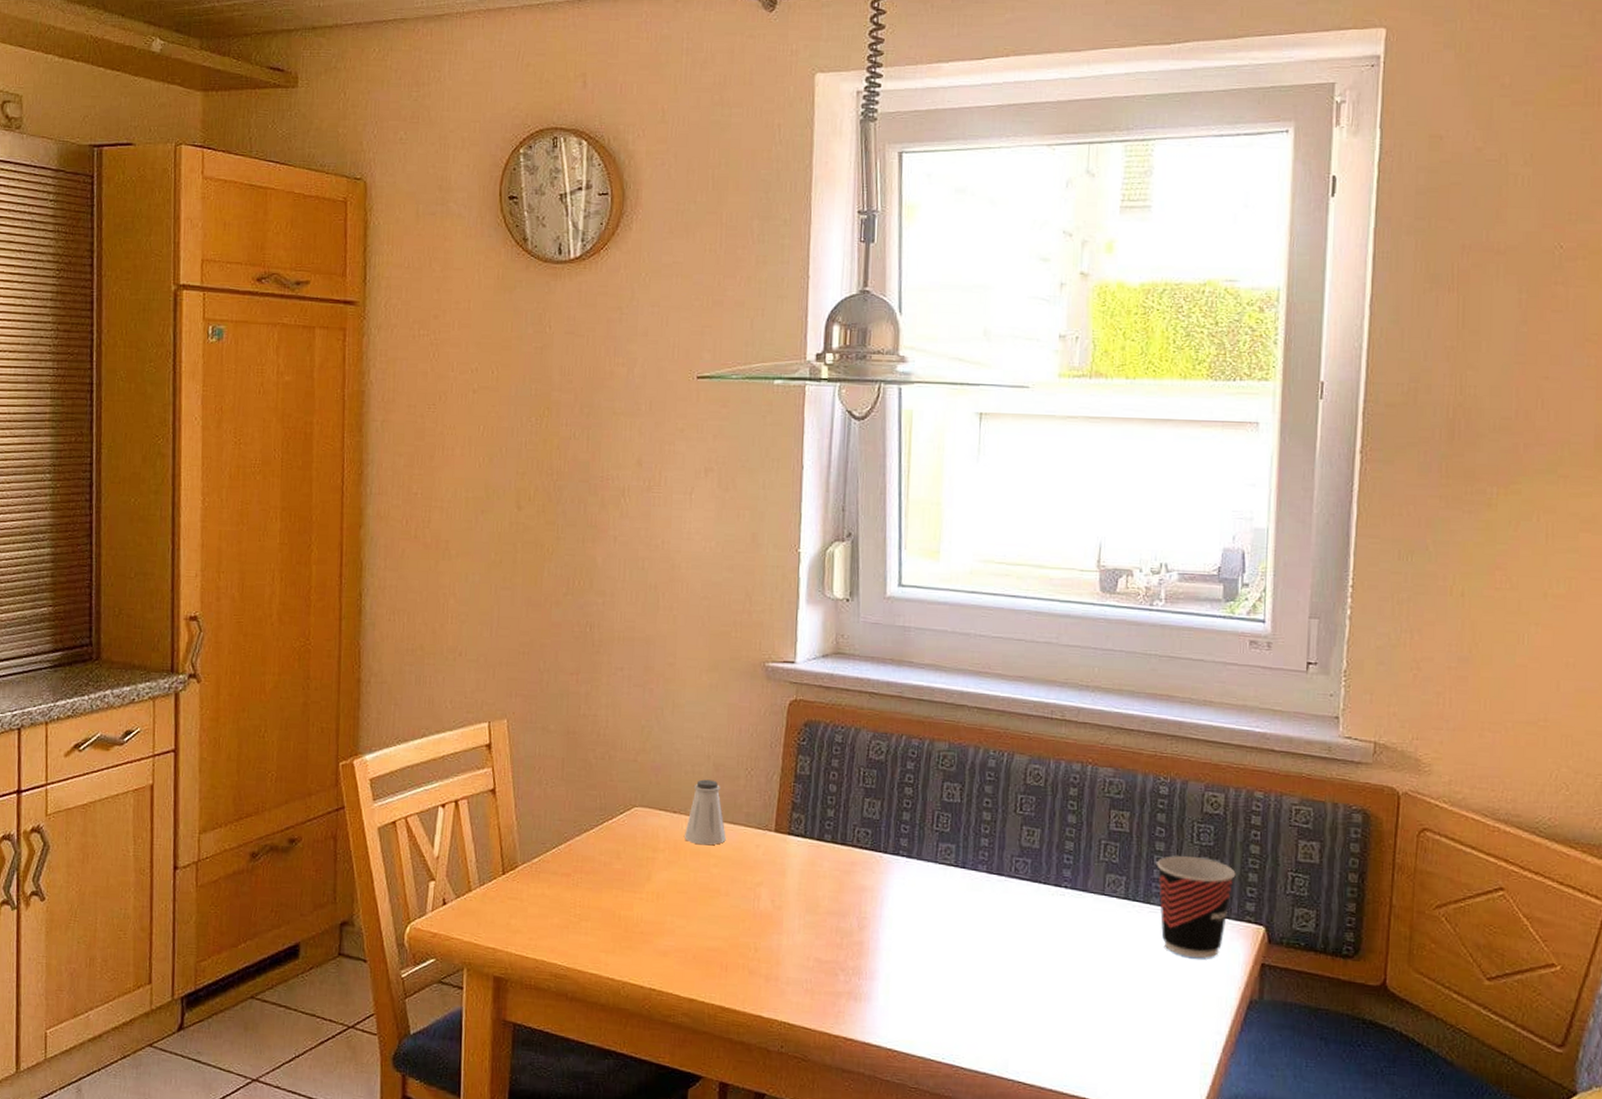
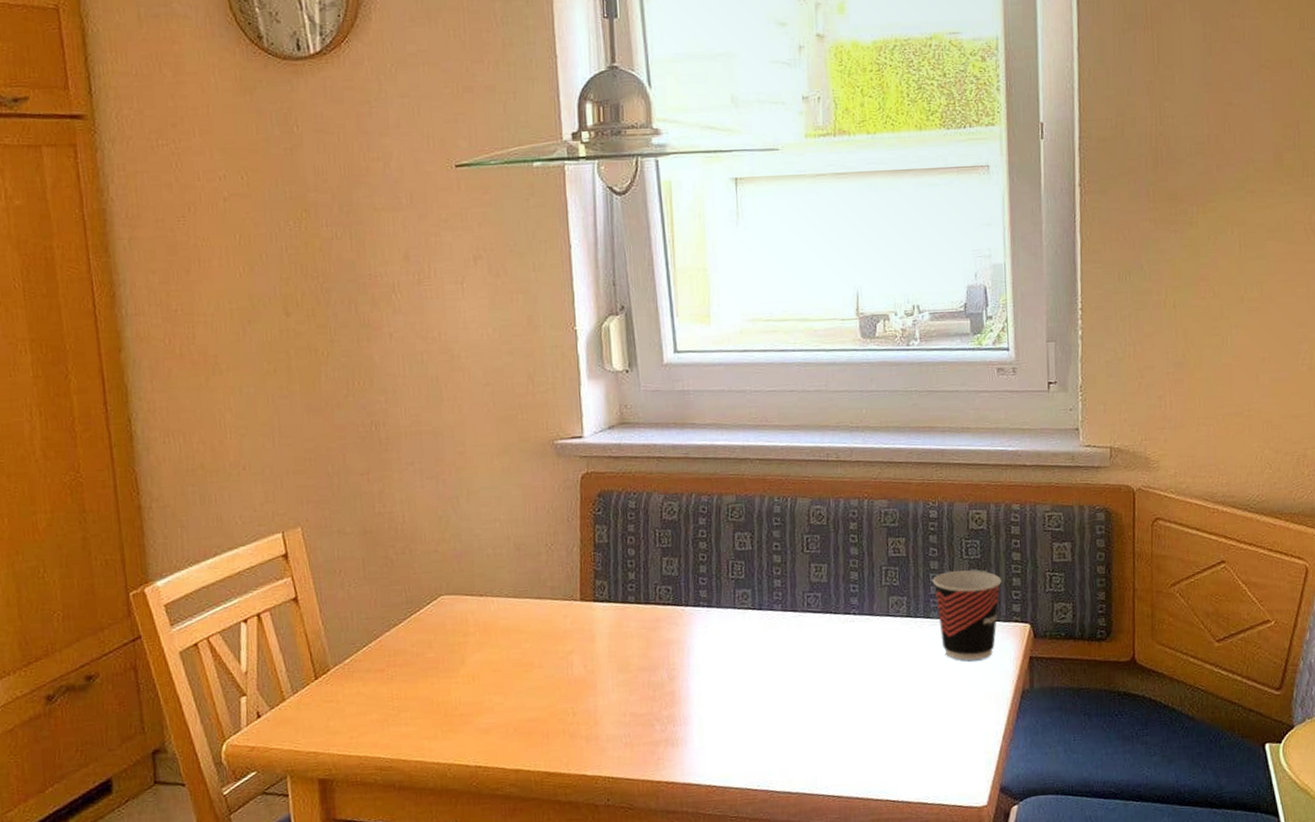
saltshaker: present [685,779,726,845] -> none [493,559,534,623]

